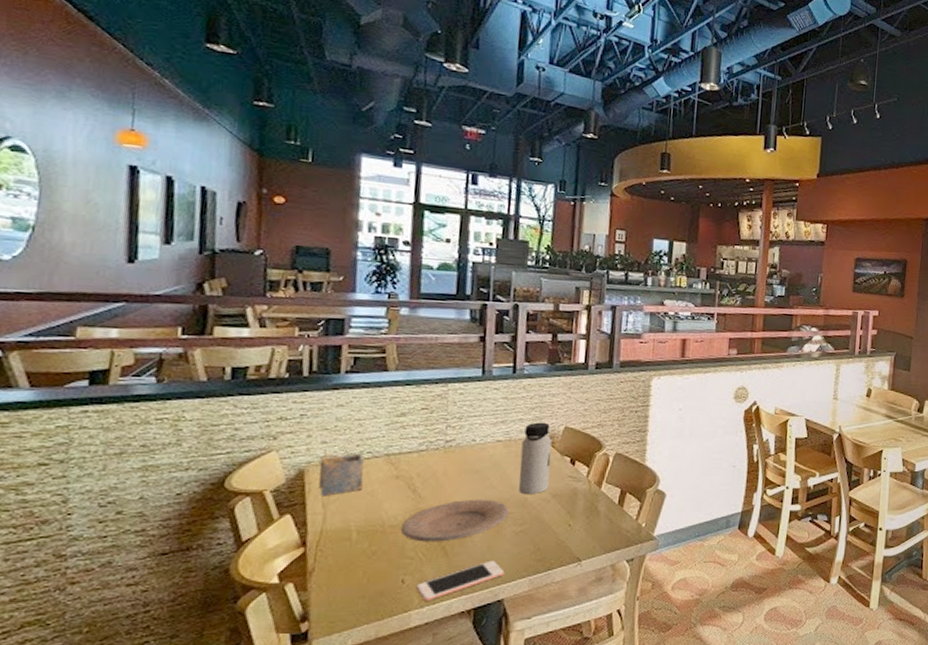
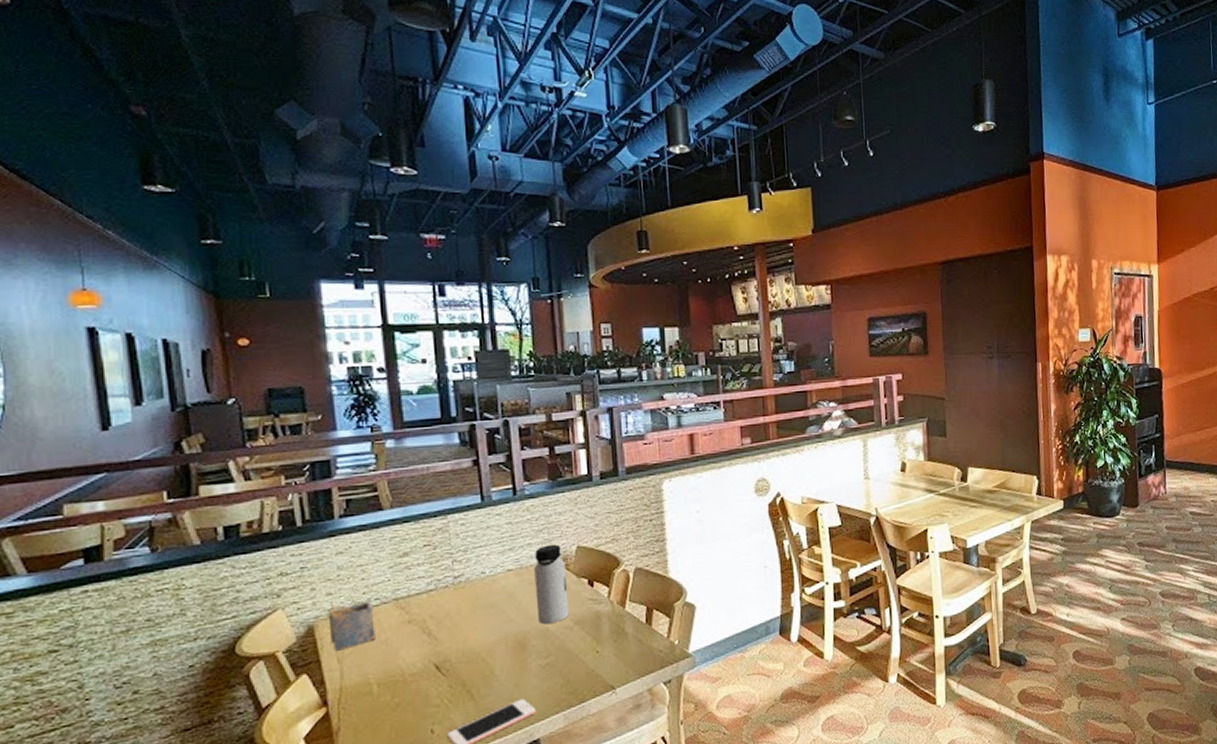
plate: present [400,499,509,542] -> none [421,634,532,688]

